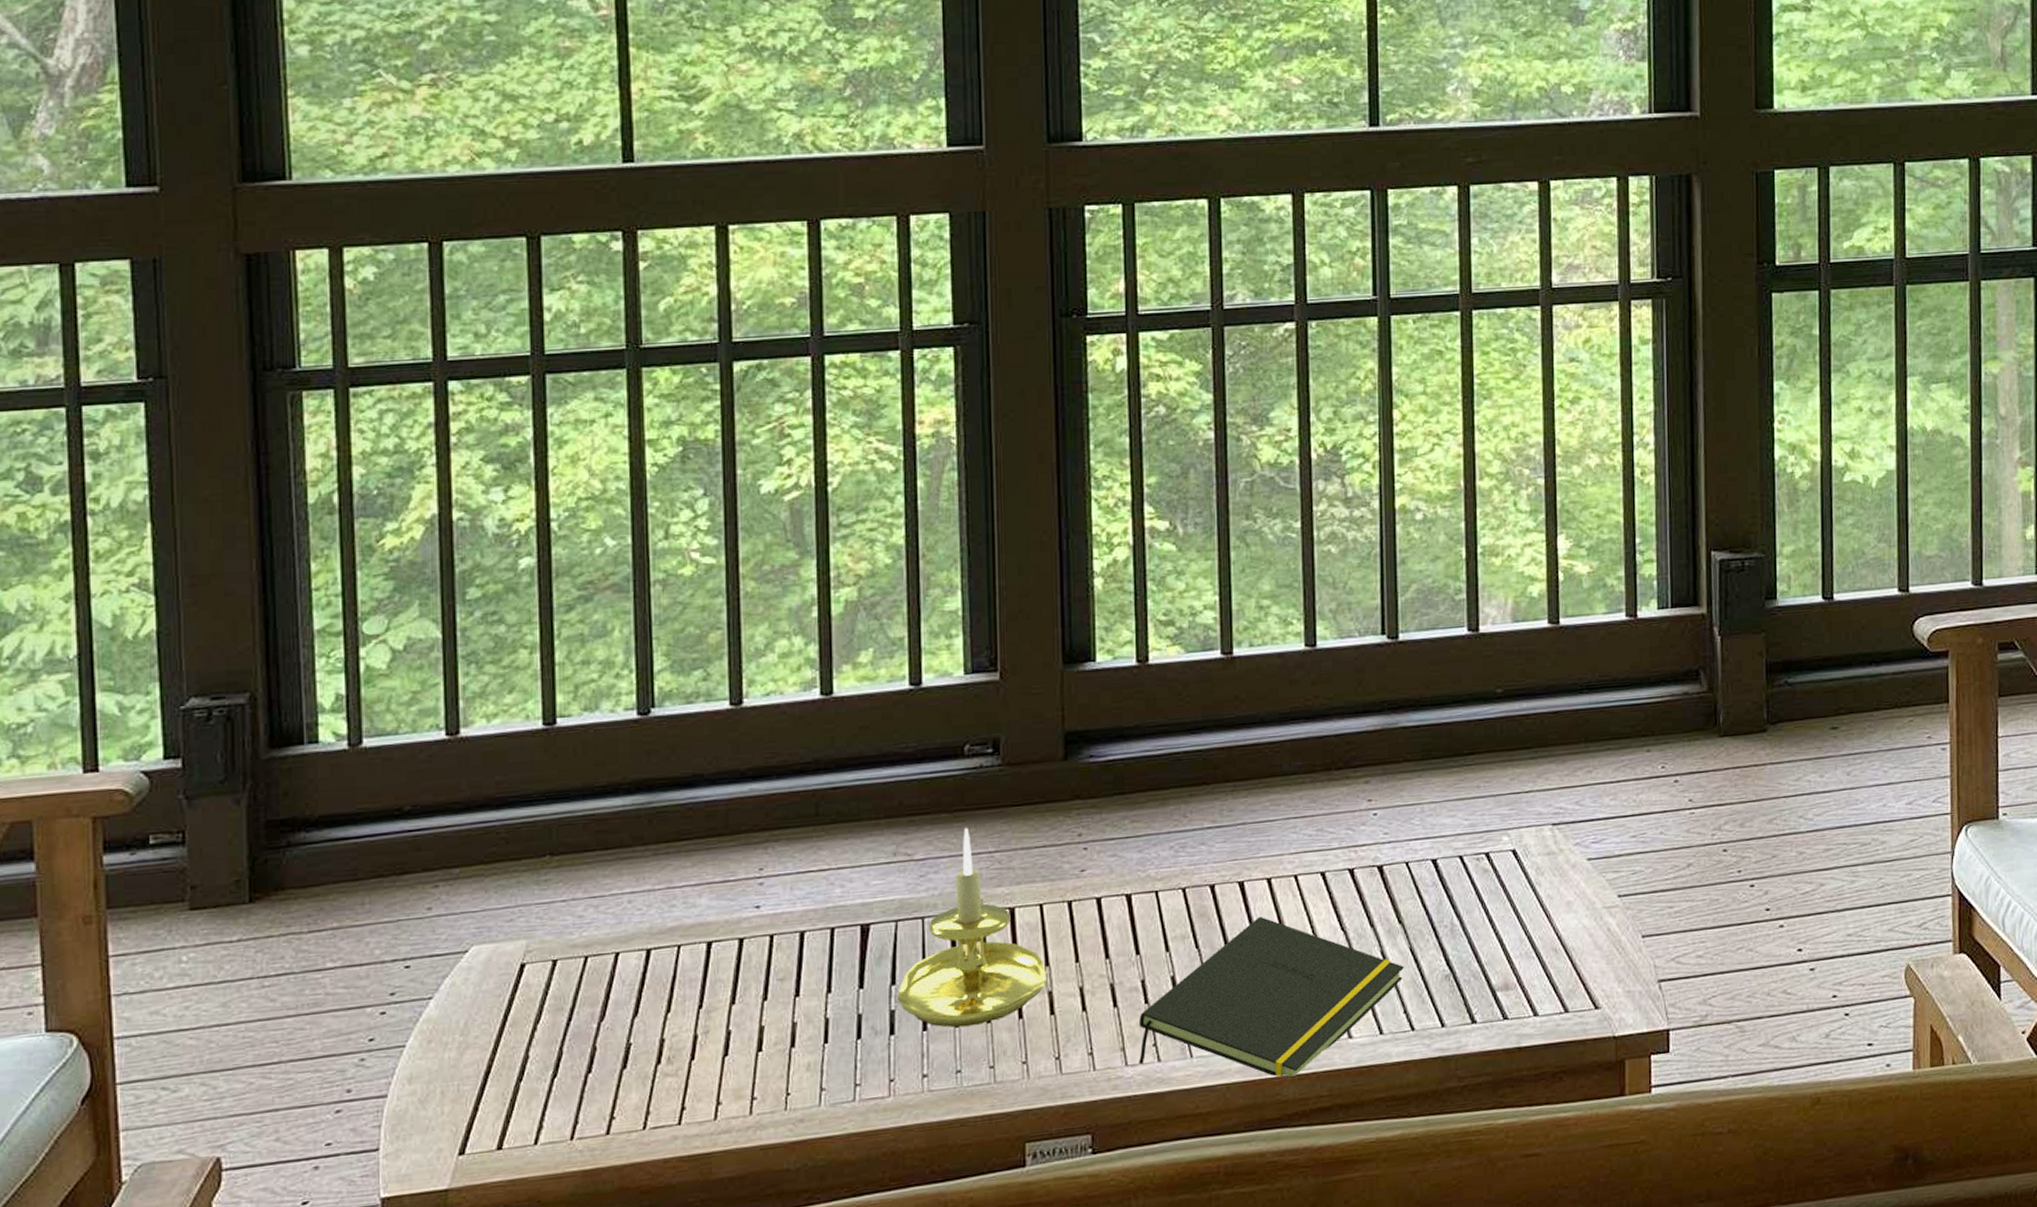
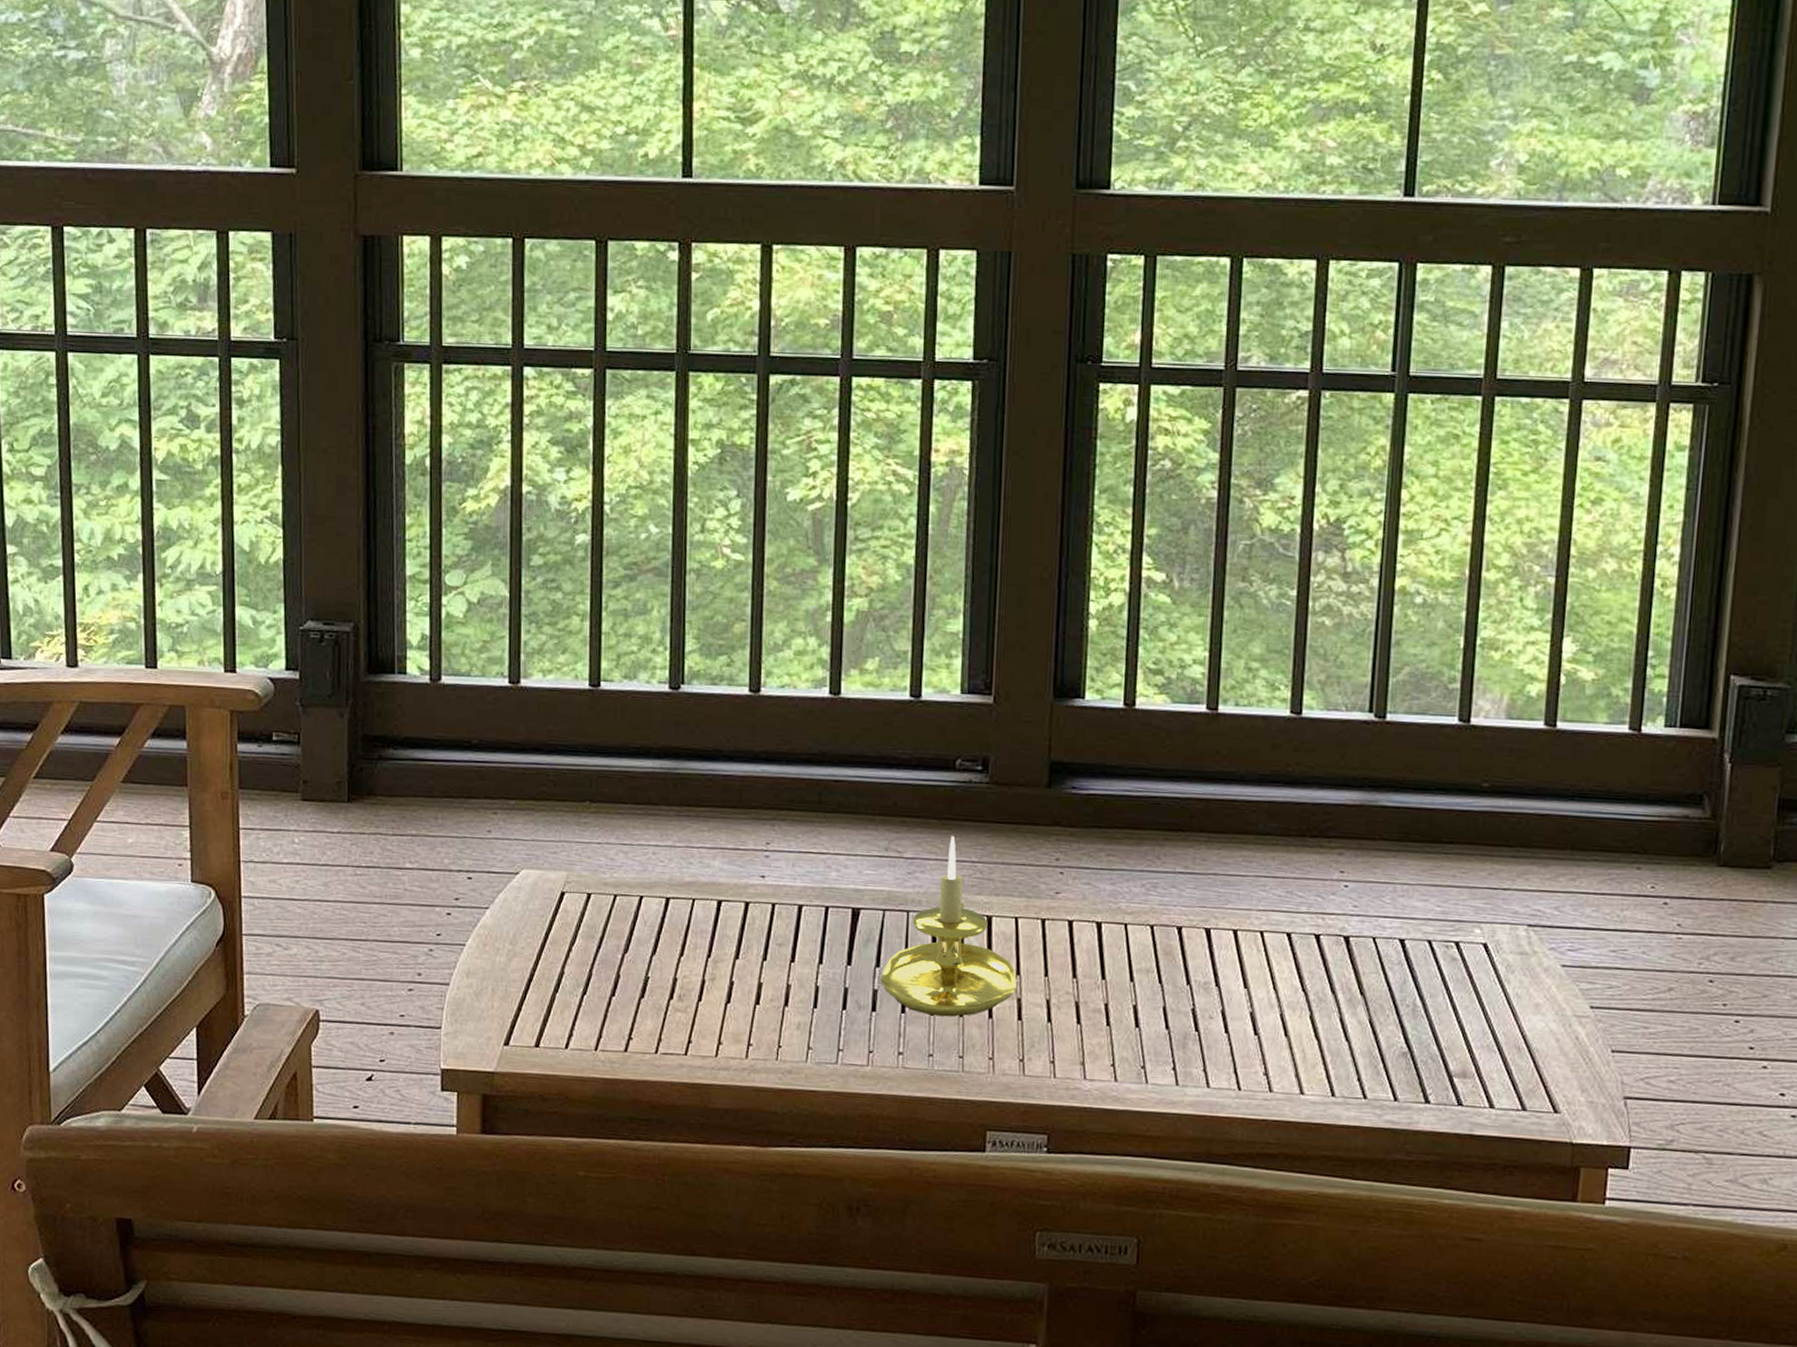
notepad: present [1139,916,1404,1078] -> none [1097,964,1362,1119]

